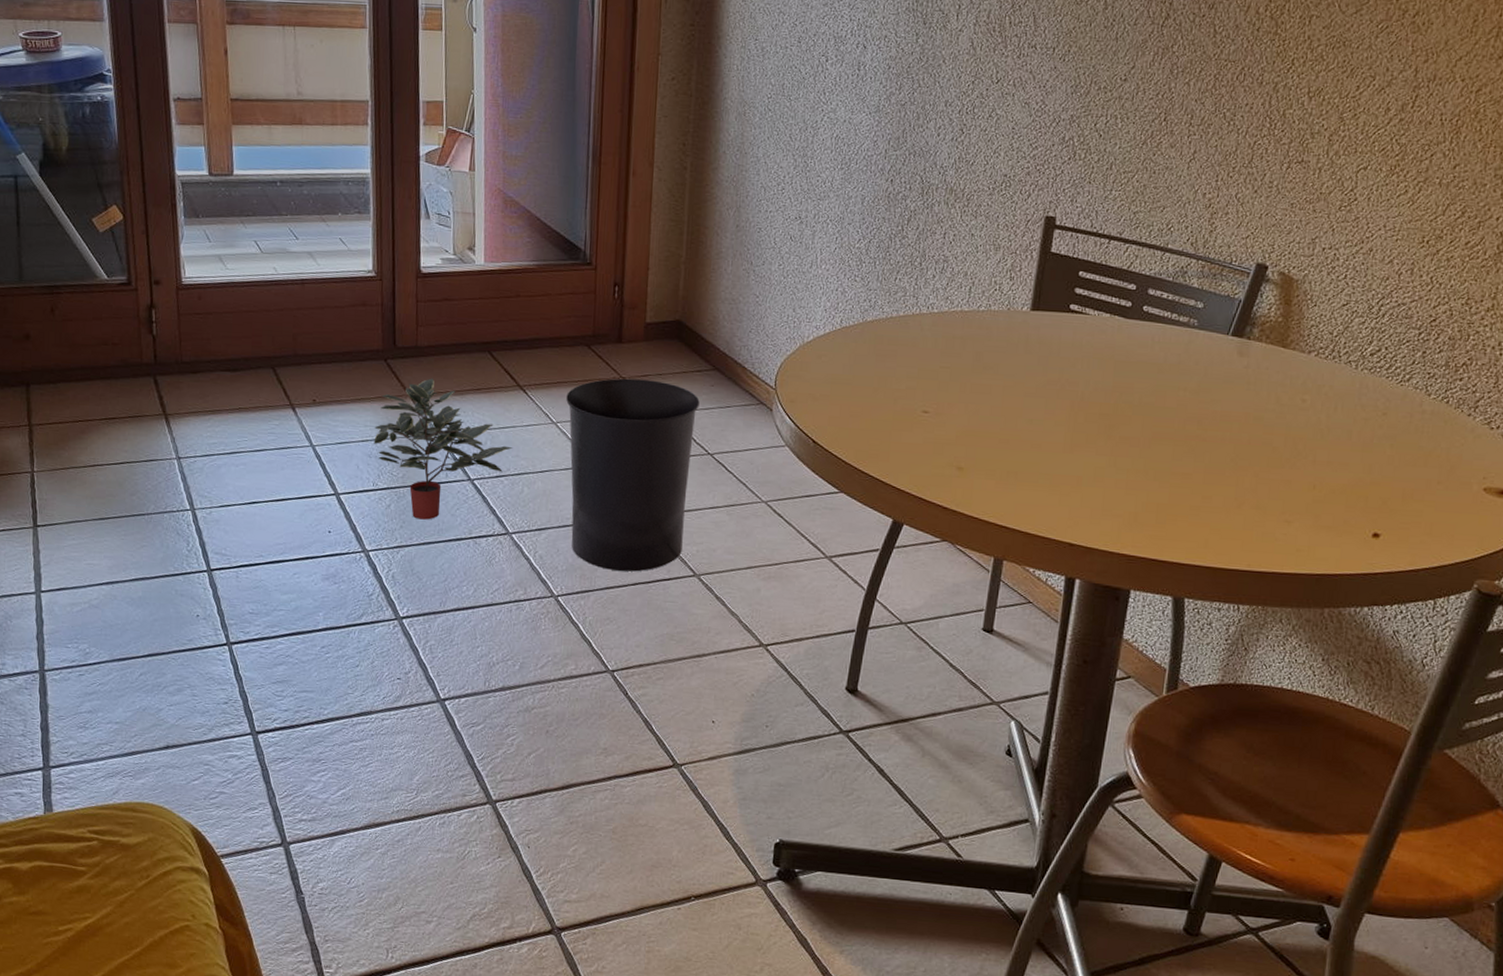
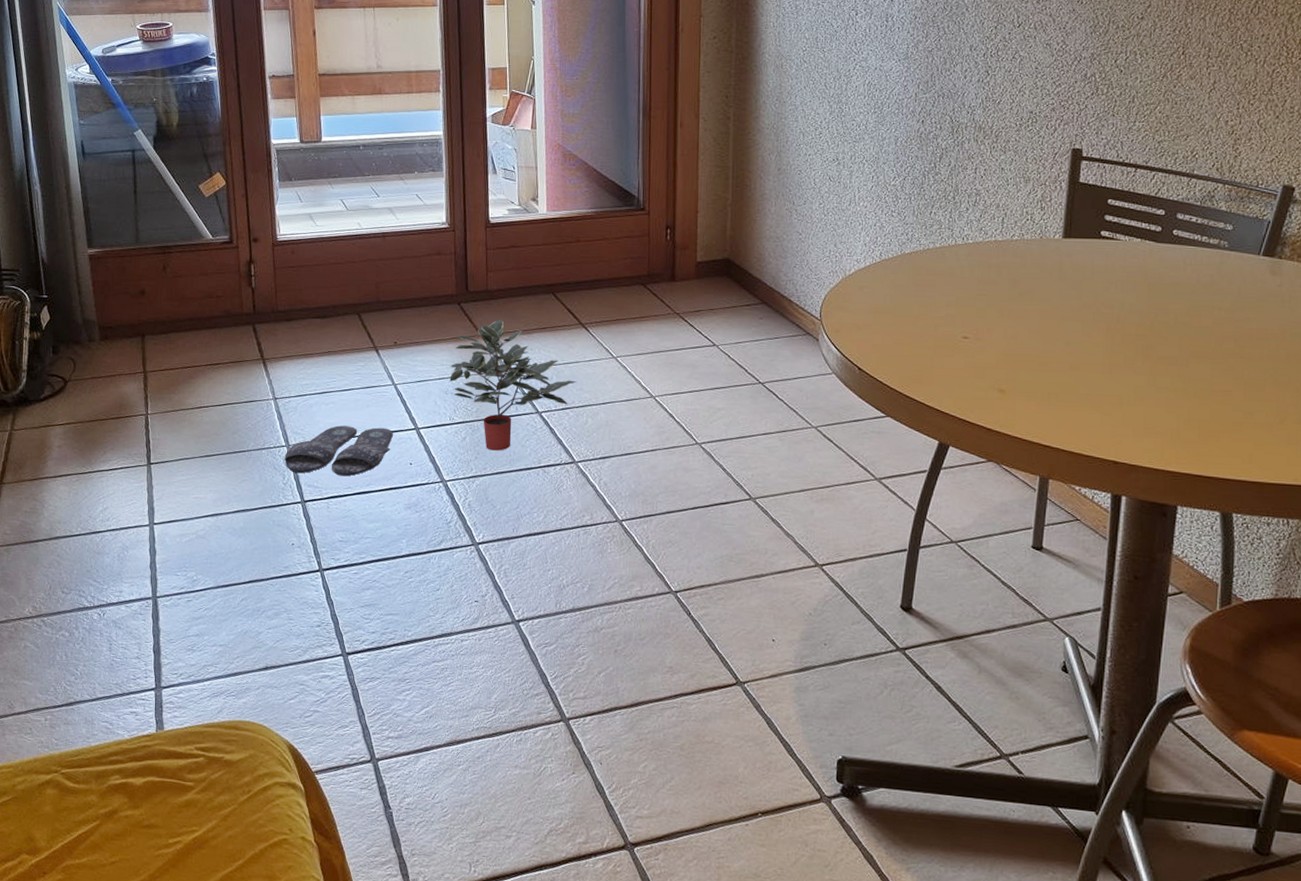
slippers: none [189,489,310,544] -> present [284,425,393,476]
waste bin: present [566,378,700,572] -> none [625,314,749,496]

